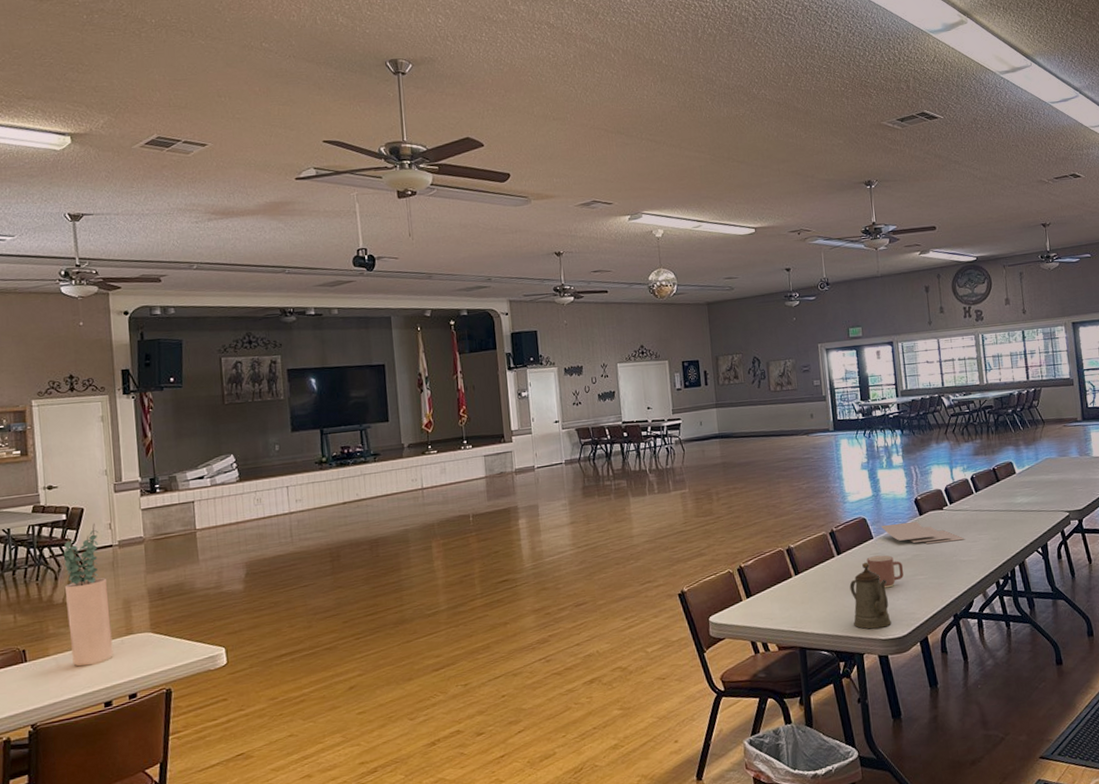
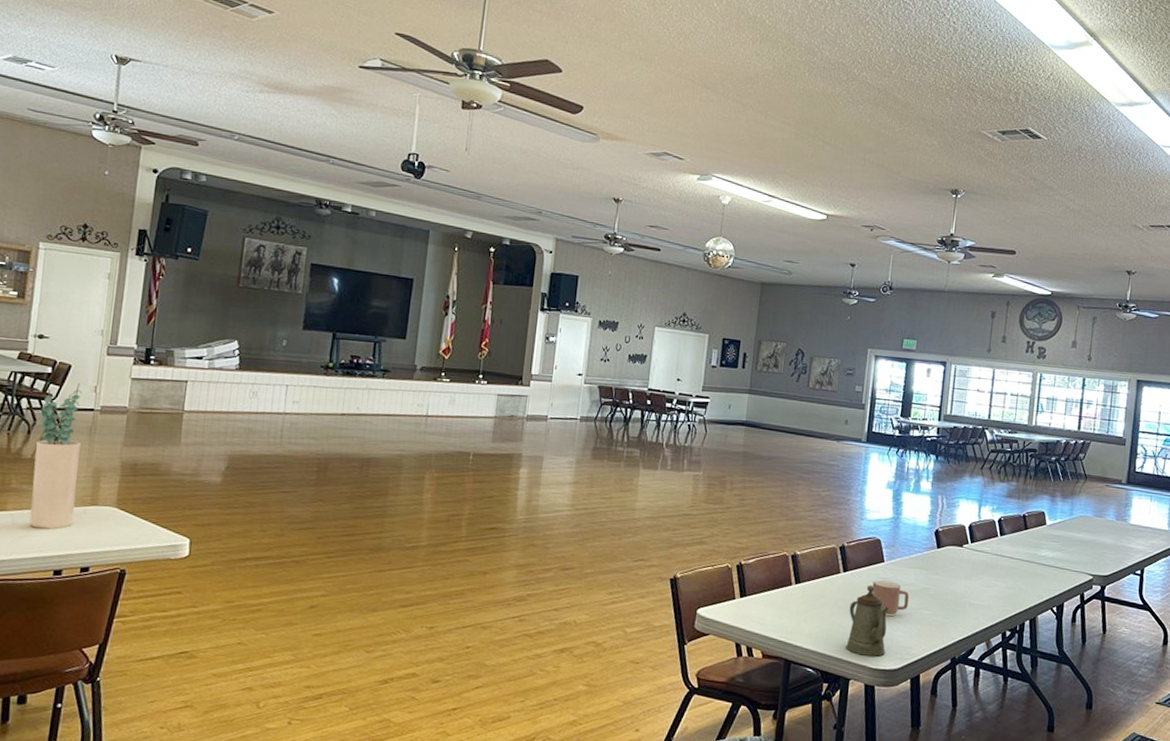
papers: present [880,521,965,545] -> none [894,550,980,583]

